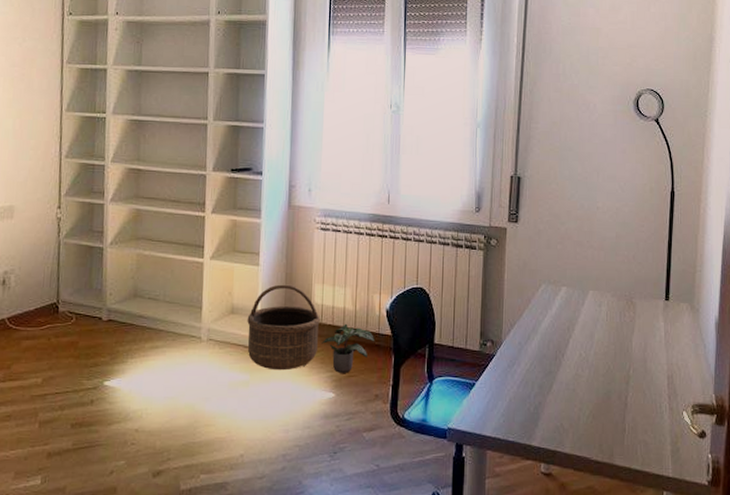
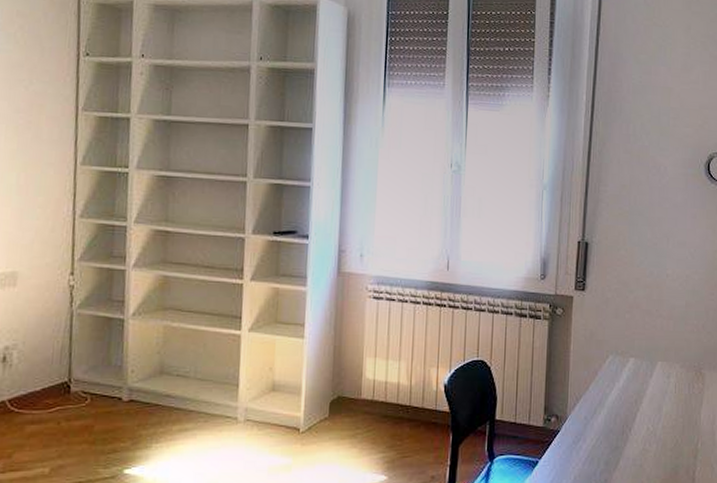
basket: present [247,284,320,371] -> none [290,358,372,453]
potted plant: present [321,323,374,373] -> none [373,400,431,454]

